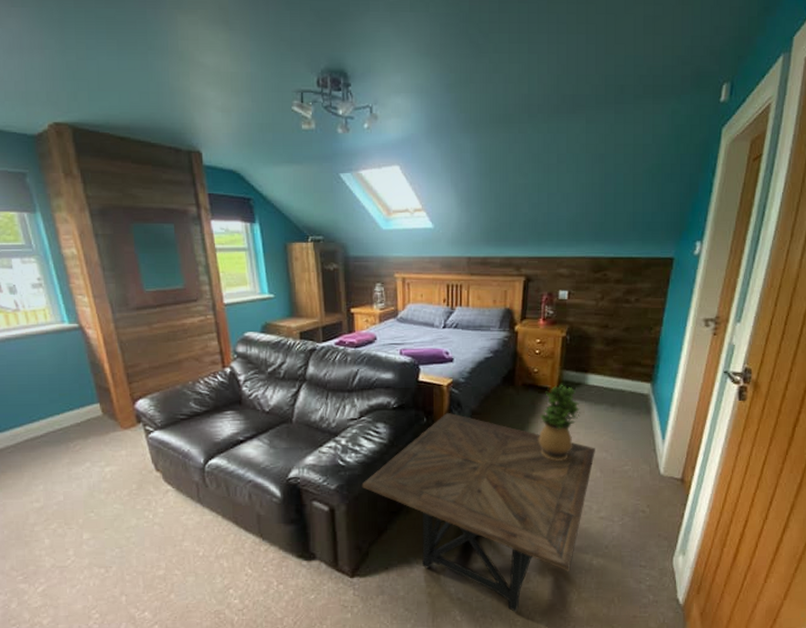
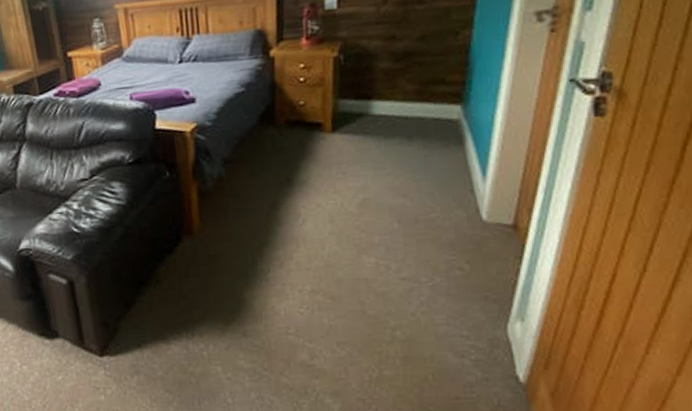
side table: present [361,412,595,612] -> none [101,163,389,393]
potted plant: present [538,384,580,461] -> none [311,117,365,212]

